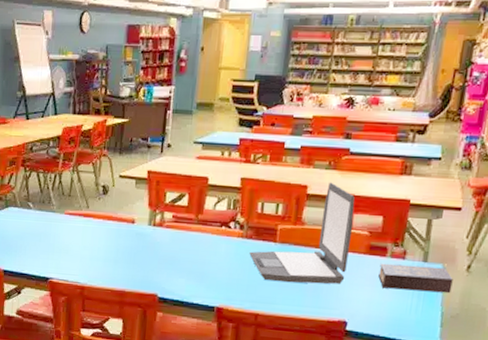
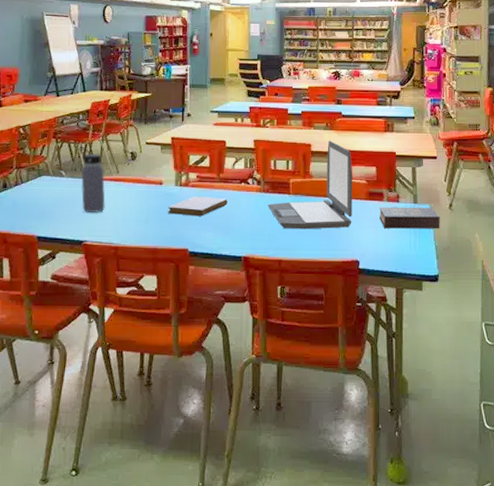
water bottle: none [47,176,74,249] -> present [78,146,105,212]
notebook: none [139,238,205,261] -> present [168,197,228,216]

